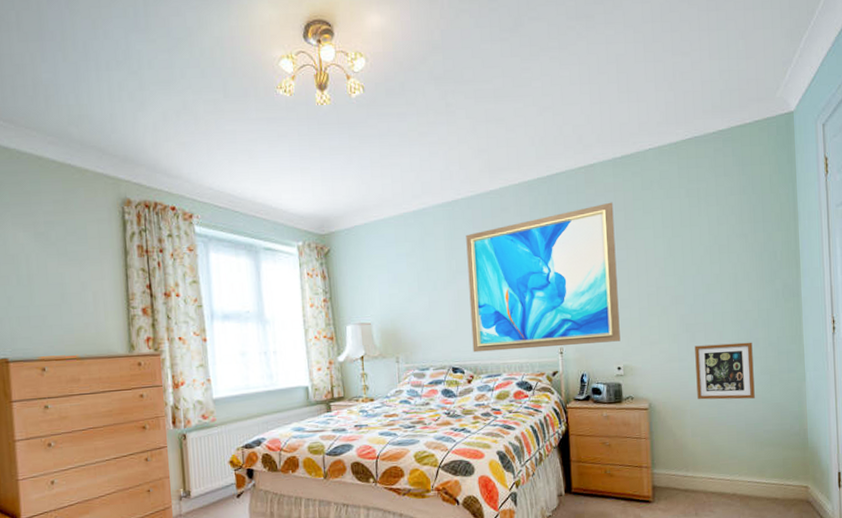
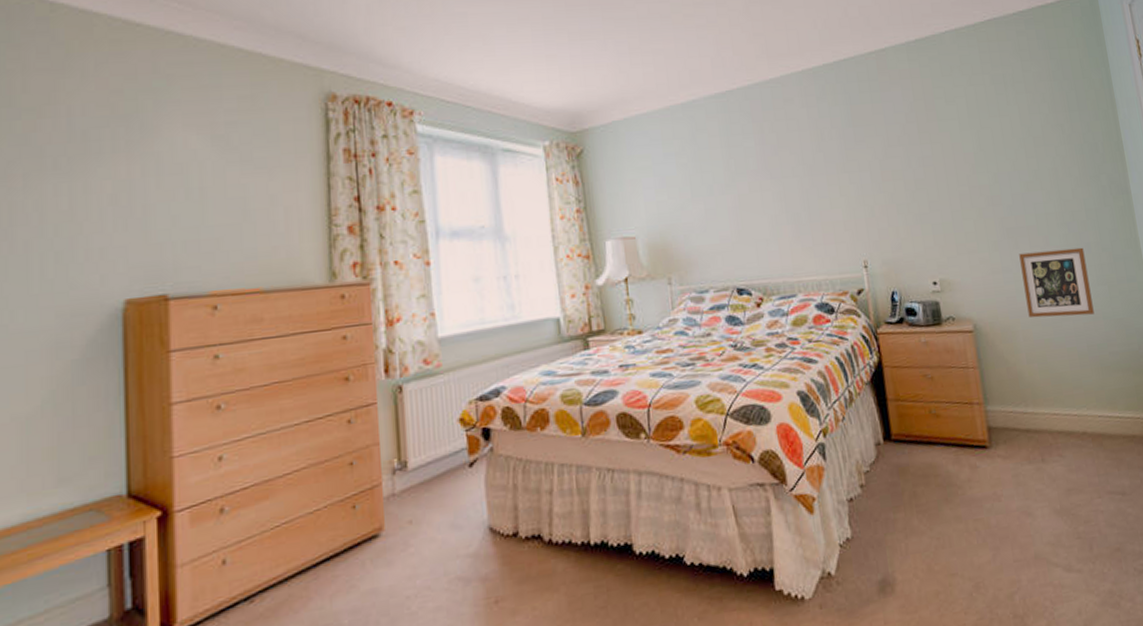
wall art: present [466,202,621,353] -> none [744,90,933,269]

